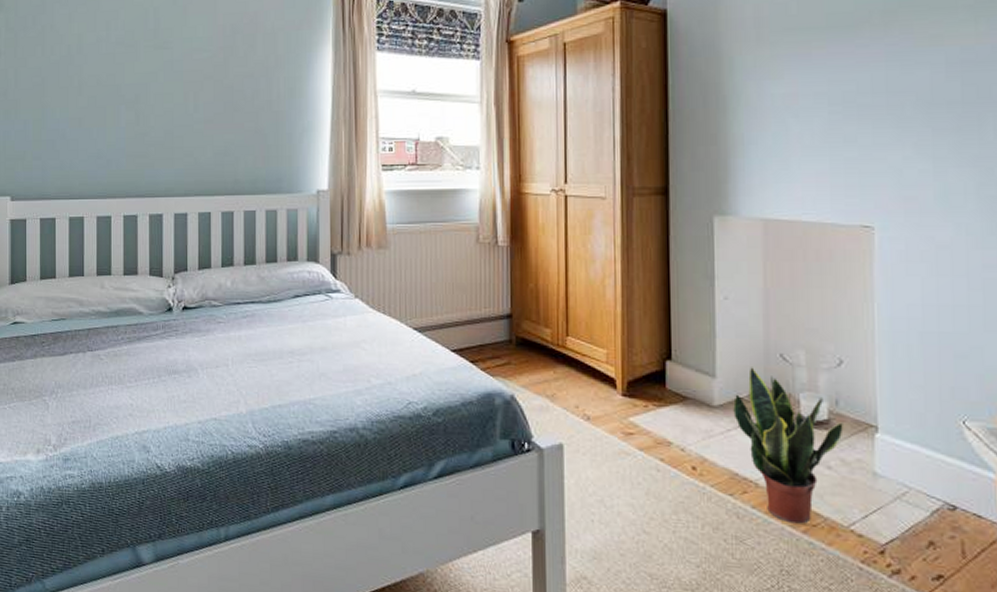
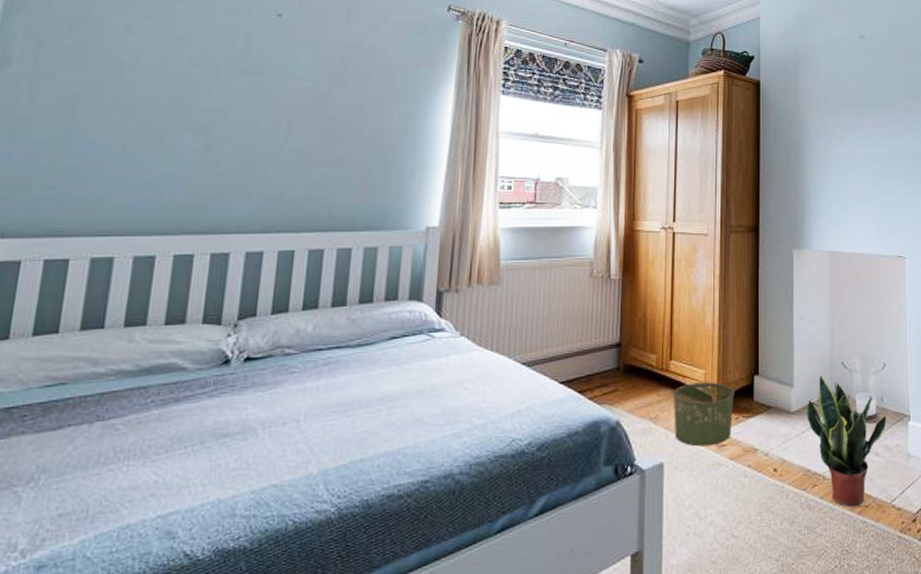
basket: none [569,362,644,432] -> present [671,382,736,447]

